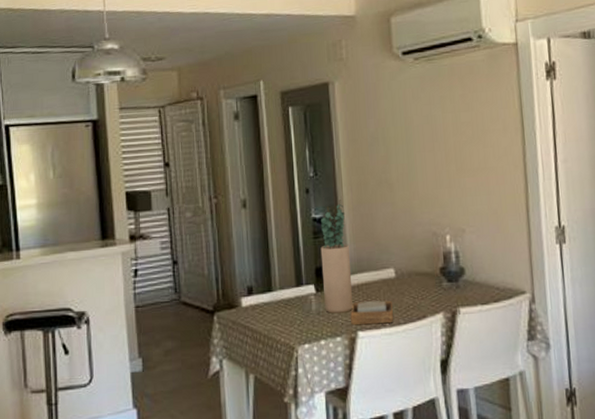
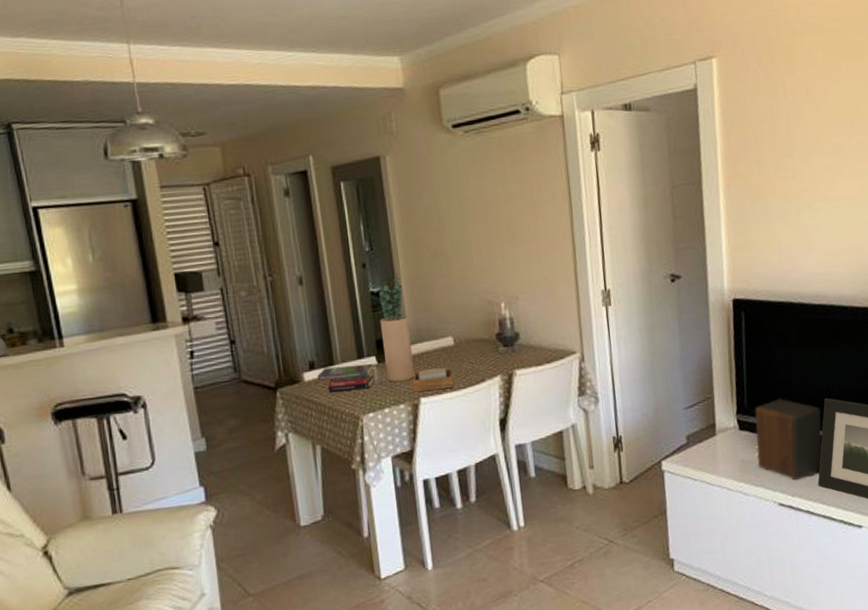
books: none [254,291,312,320] -> present [317,363,375,392]

